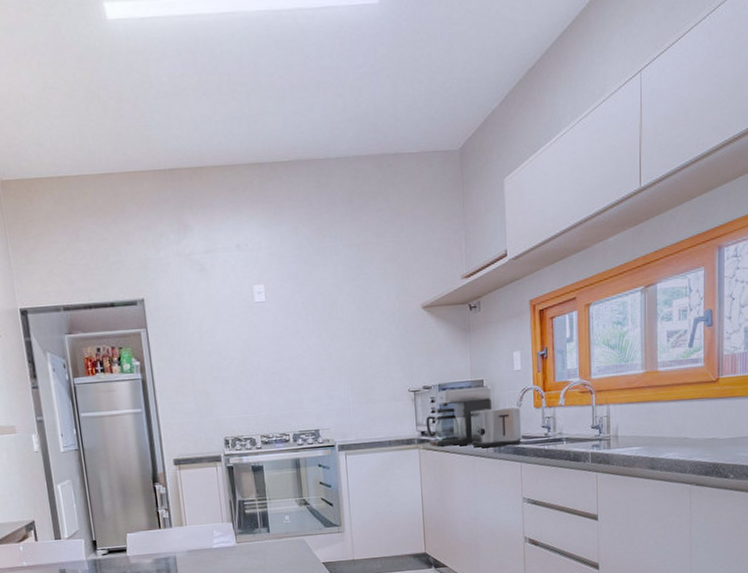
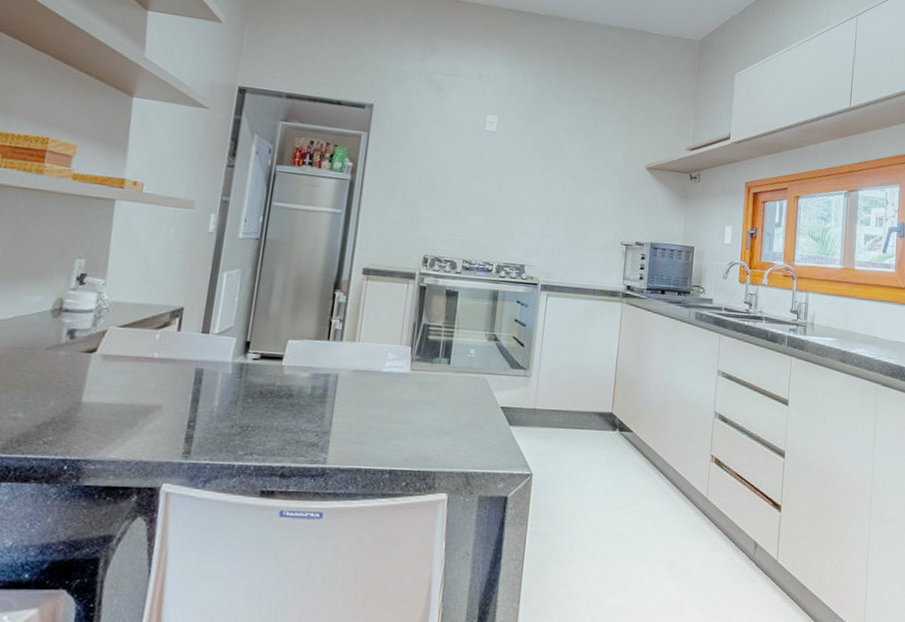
coffee maker: present [426,386,493,448] -> none [632,249,701,307]
toaster: present [470,406,522,448] -> none [674,273,726,317]

